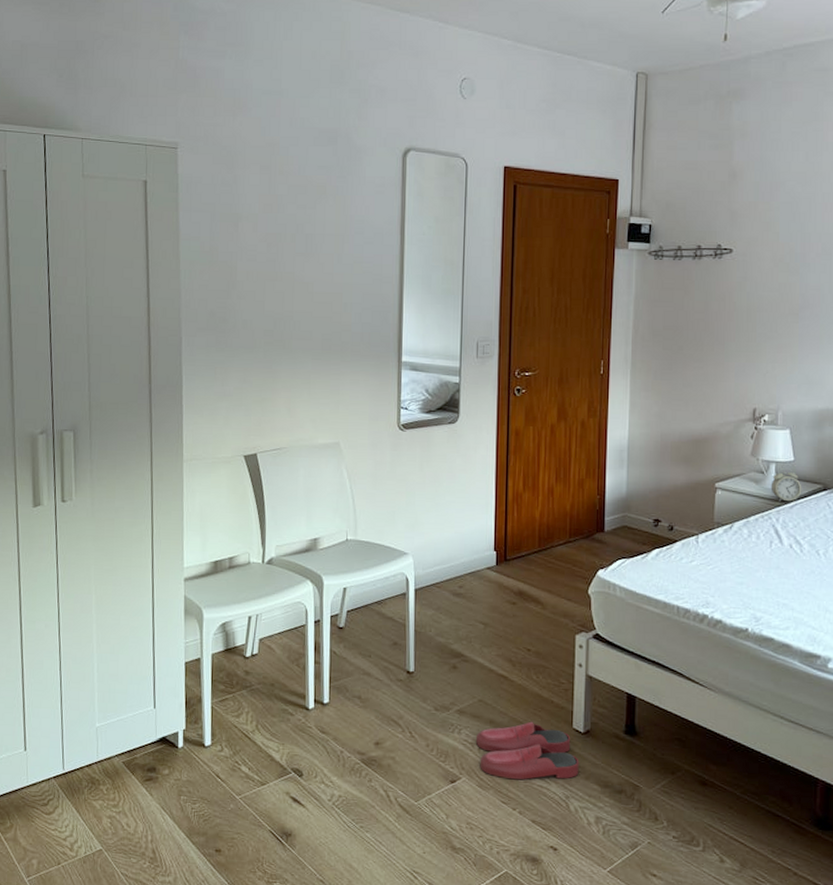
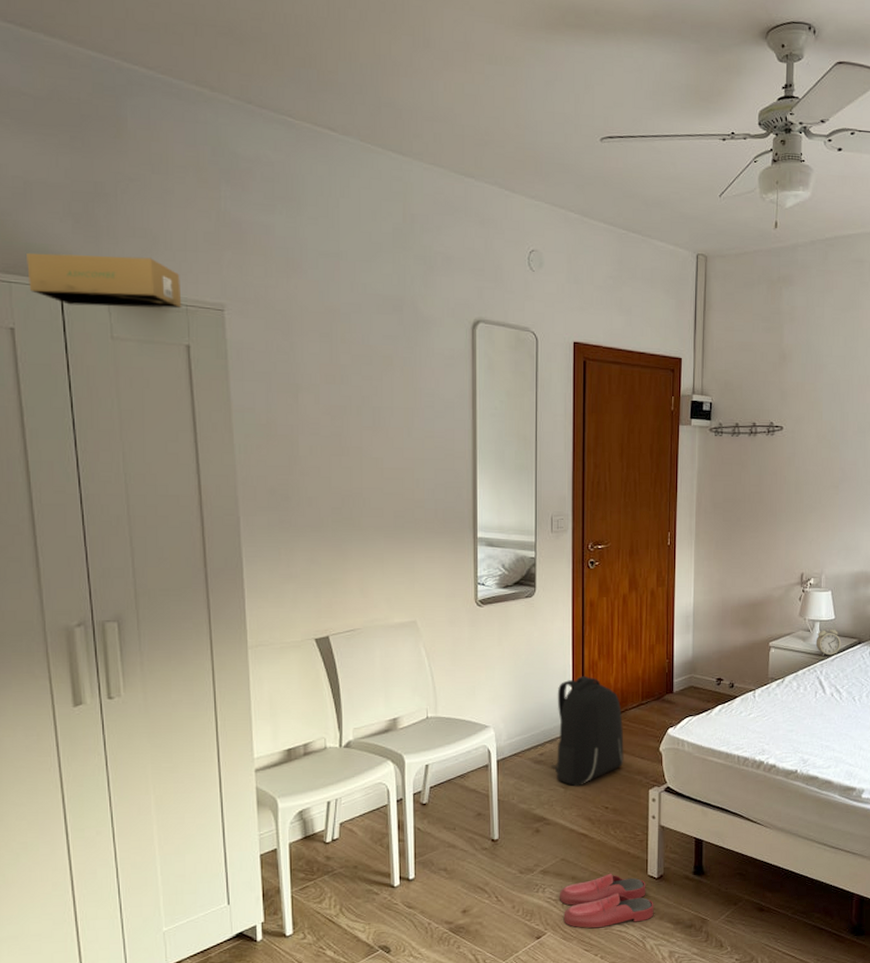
box: none [19,104,142,149] -> present [27,252,182,309]
backpack: none [470,507,549,623] -> present [551,675,624,786]

